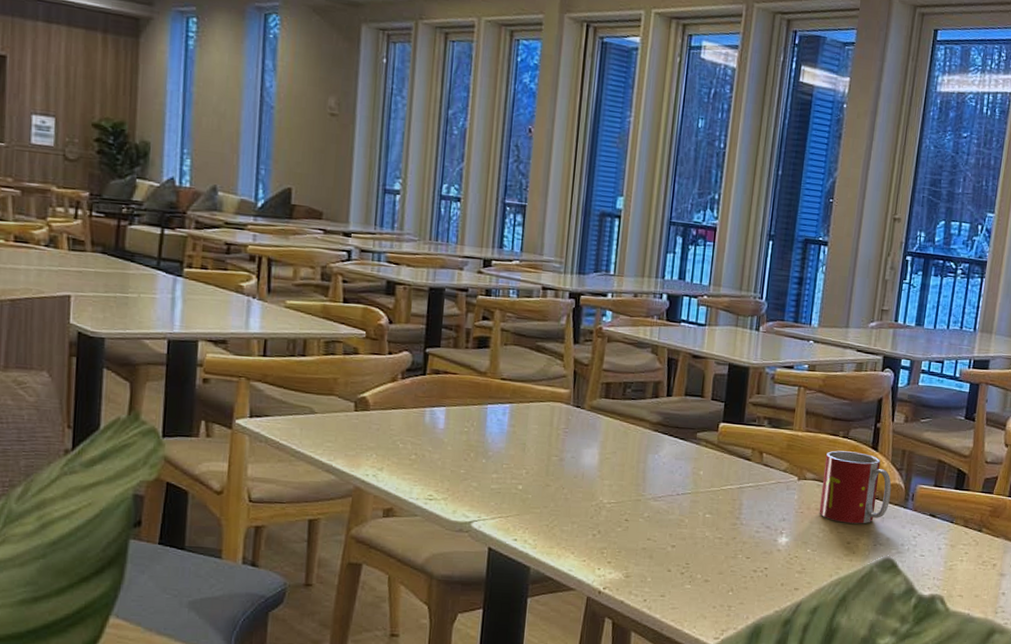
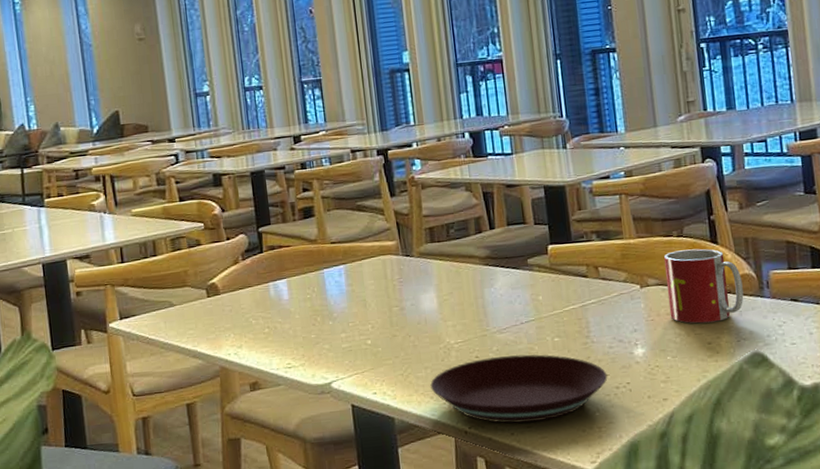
plate: none [573,522,749,593] -> present [430,354,608,424]

